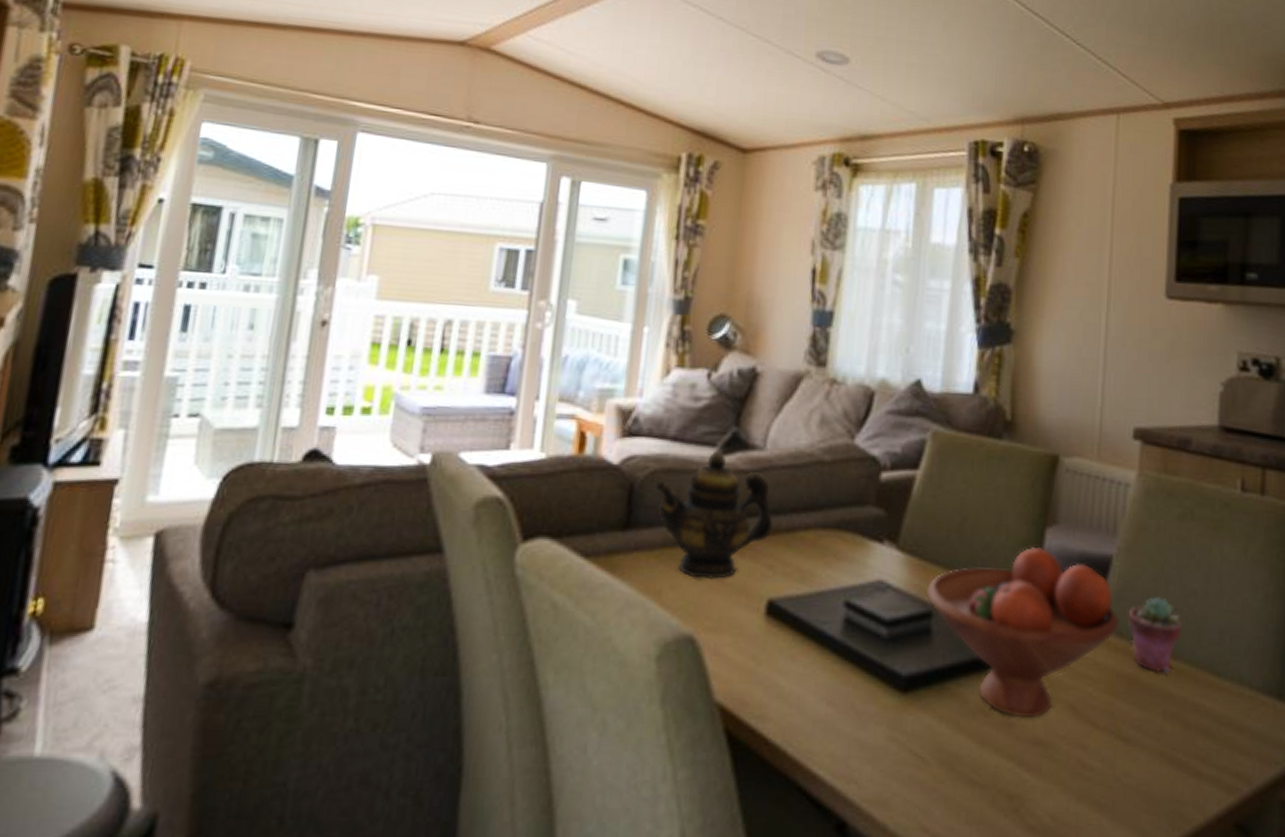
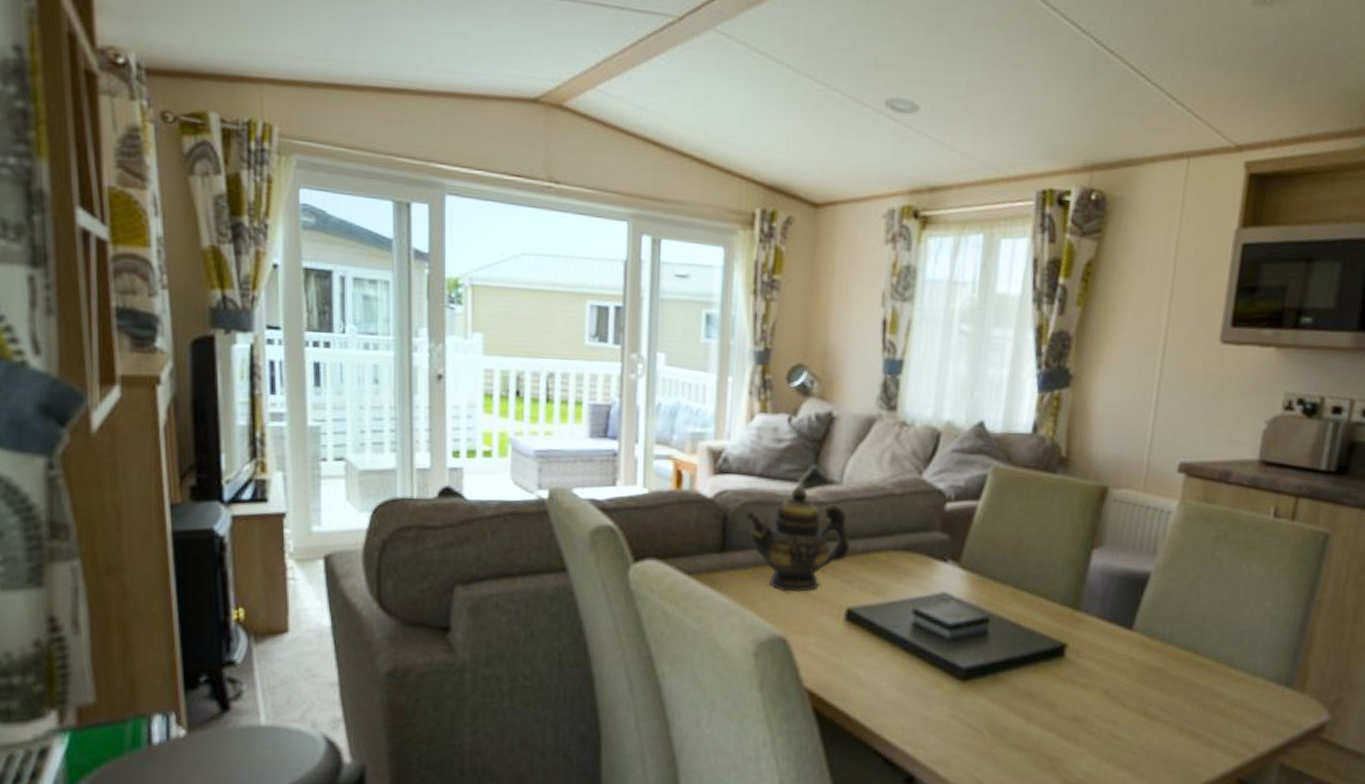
fruit bowl: present [926,546,1119,717] -> none [984,564,1153,700]
potted succulent: present [1128,595,1183,673] -> none [1160,605,1208,667]

